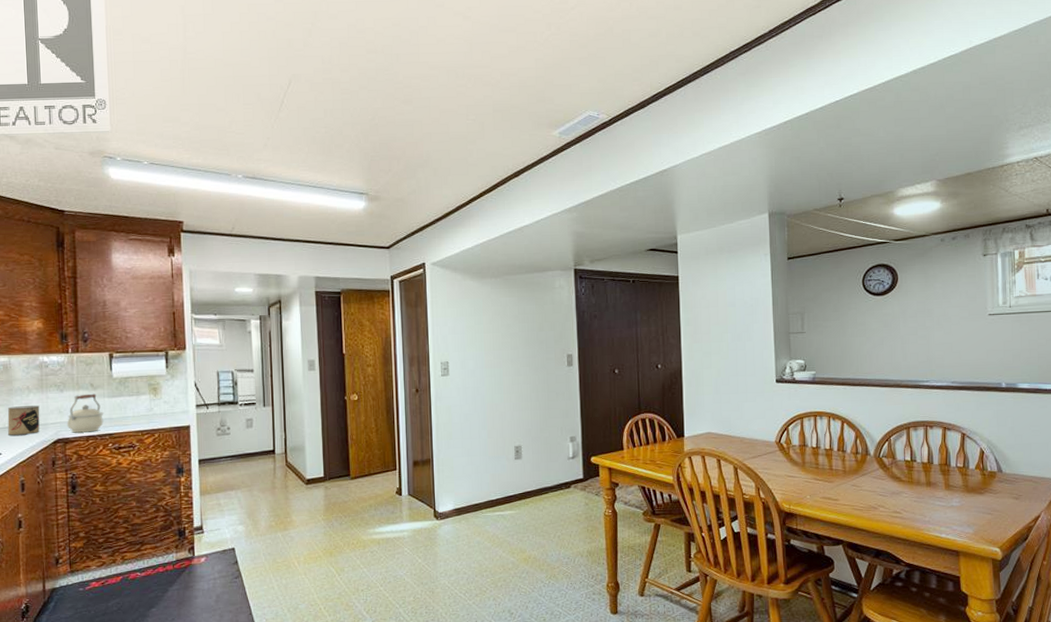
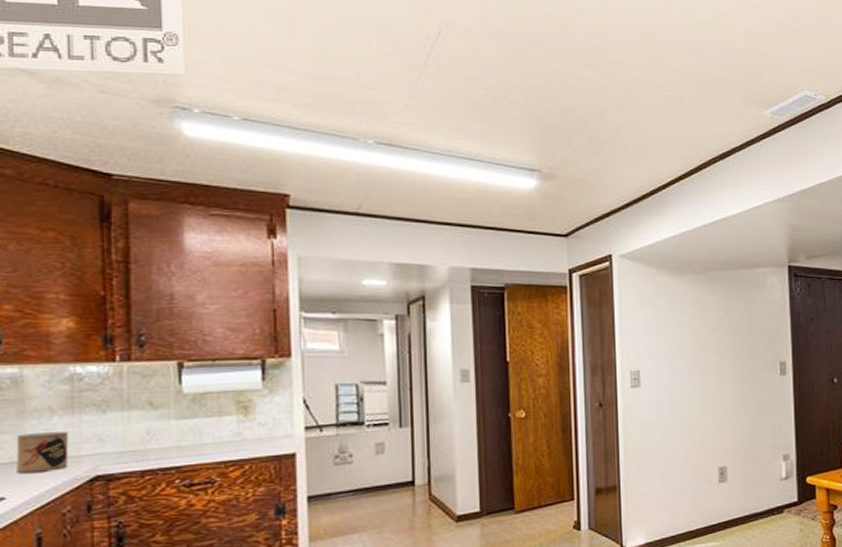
kettle: present [66,393,104,433] -> none [110,414,169,467]

